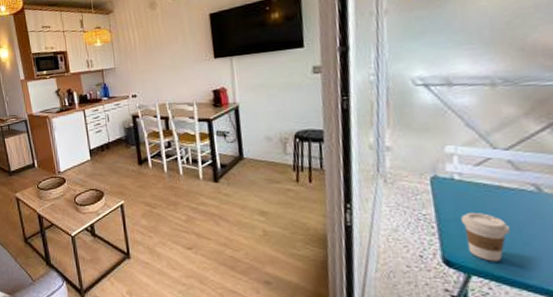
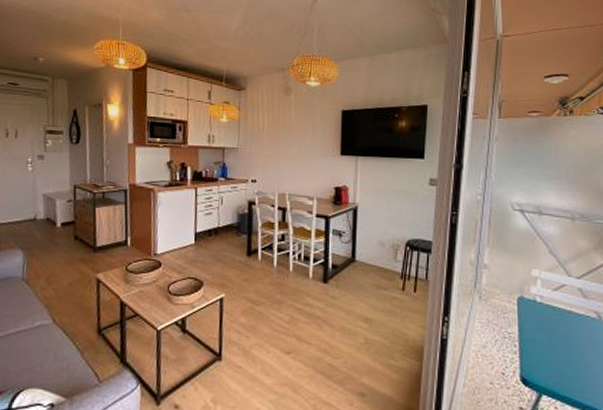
coffee cup: present [461,212,510,262] -> none [539,333,575,382]

